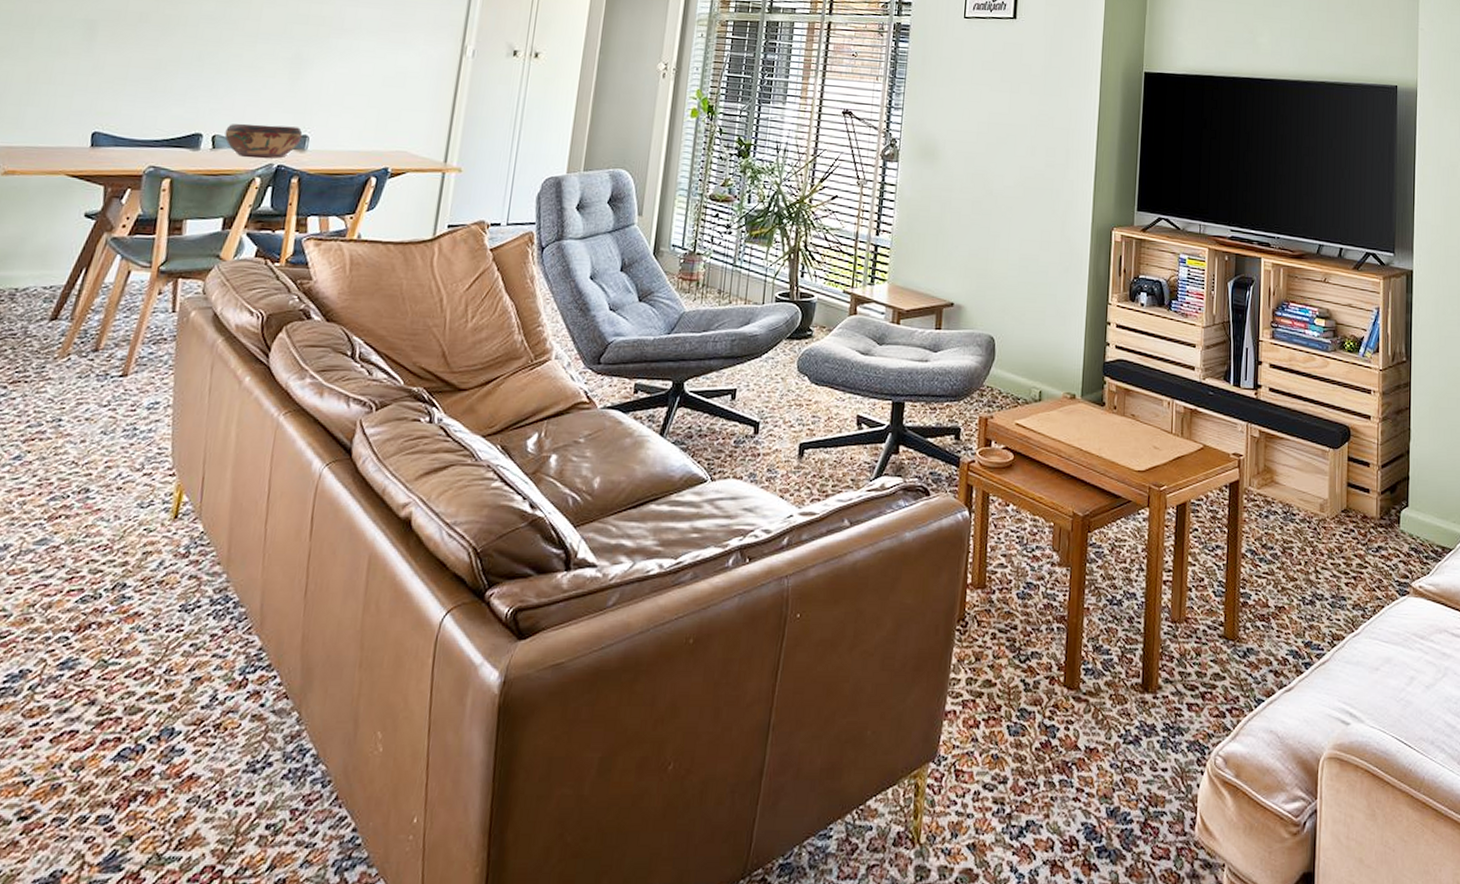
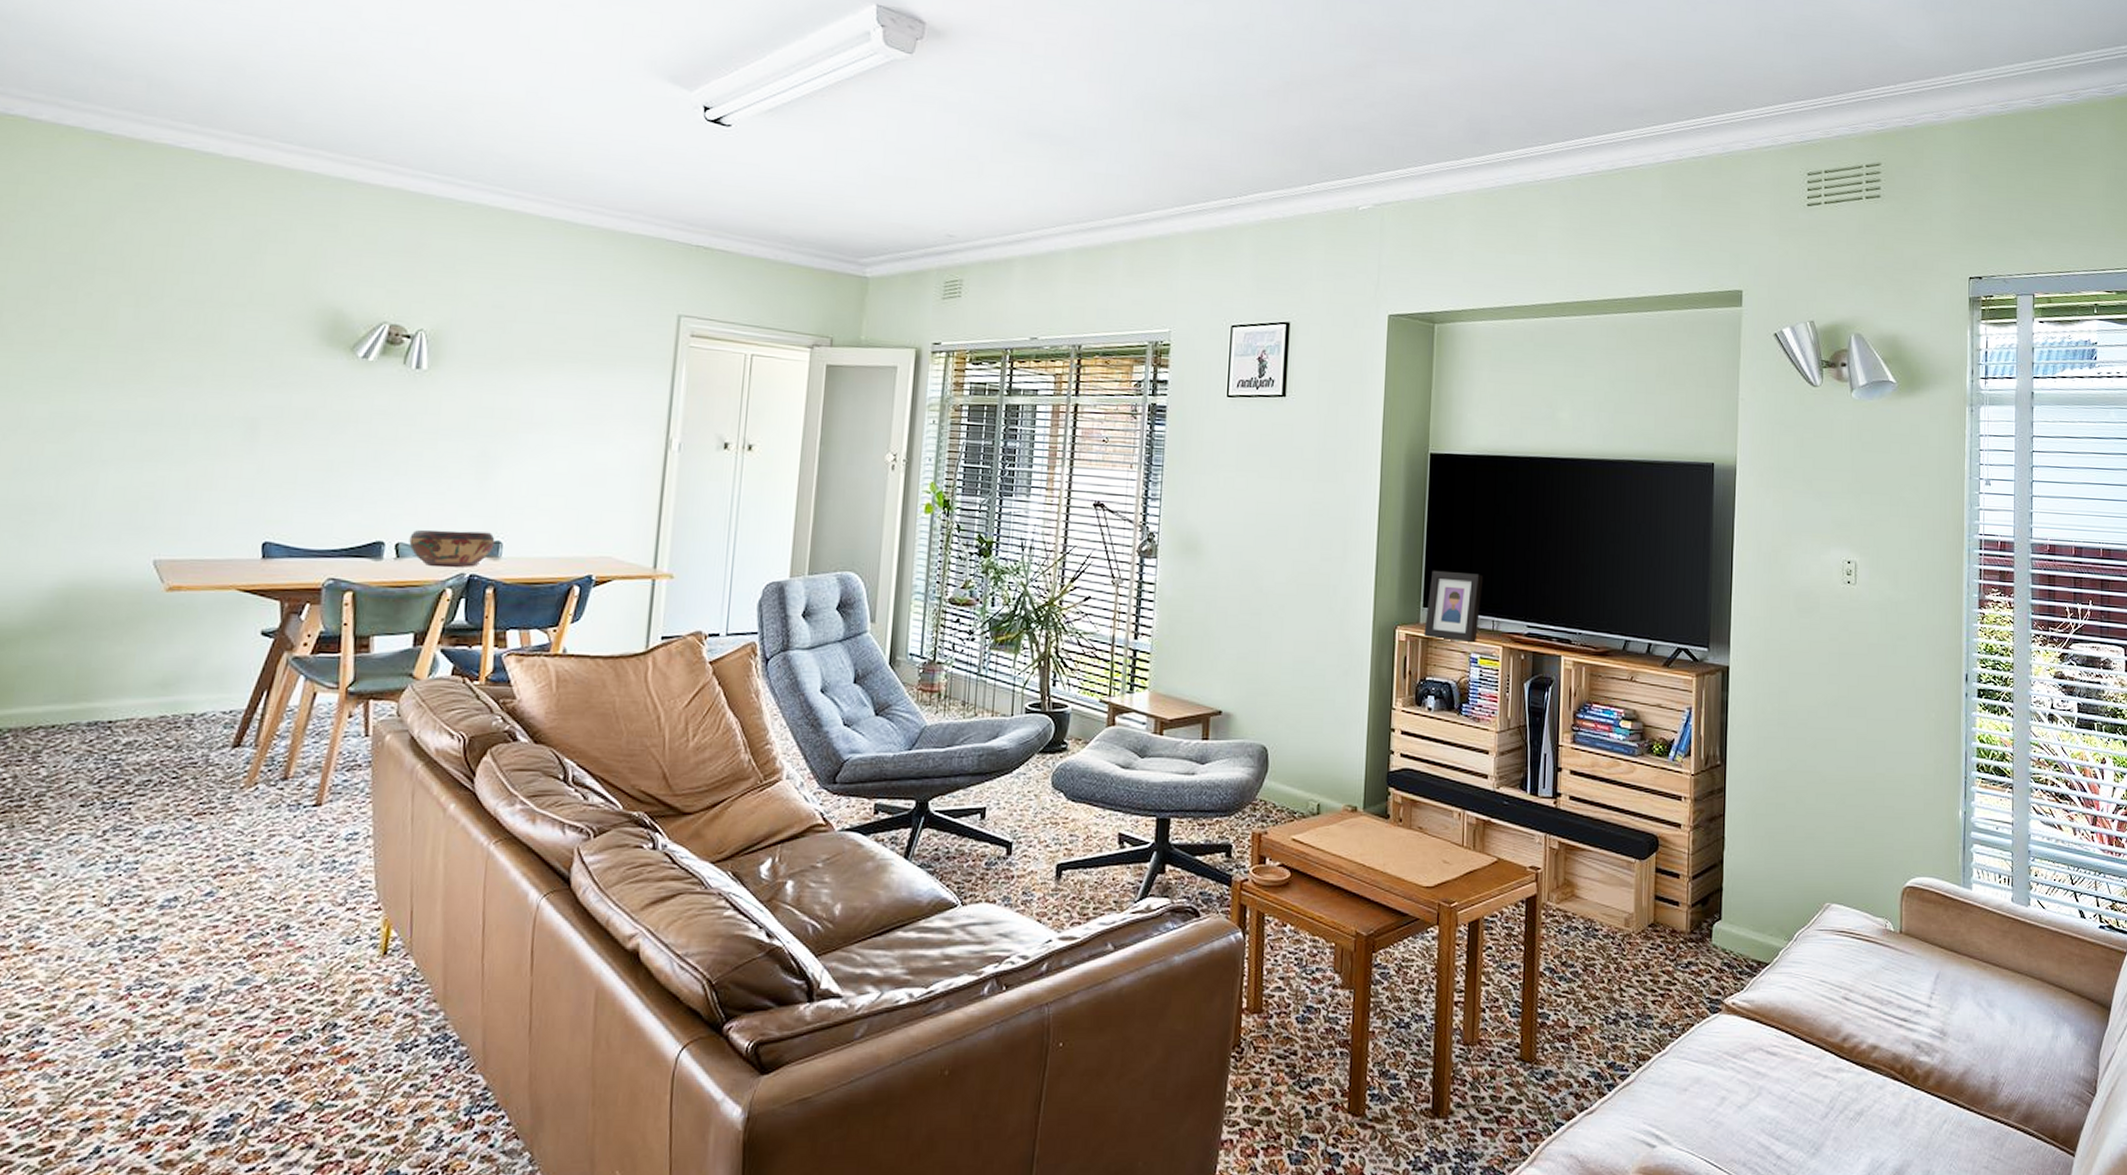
picture frame: none [1137,177,1192,244] -> present [1424,570,1484,642]

